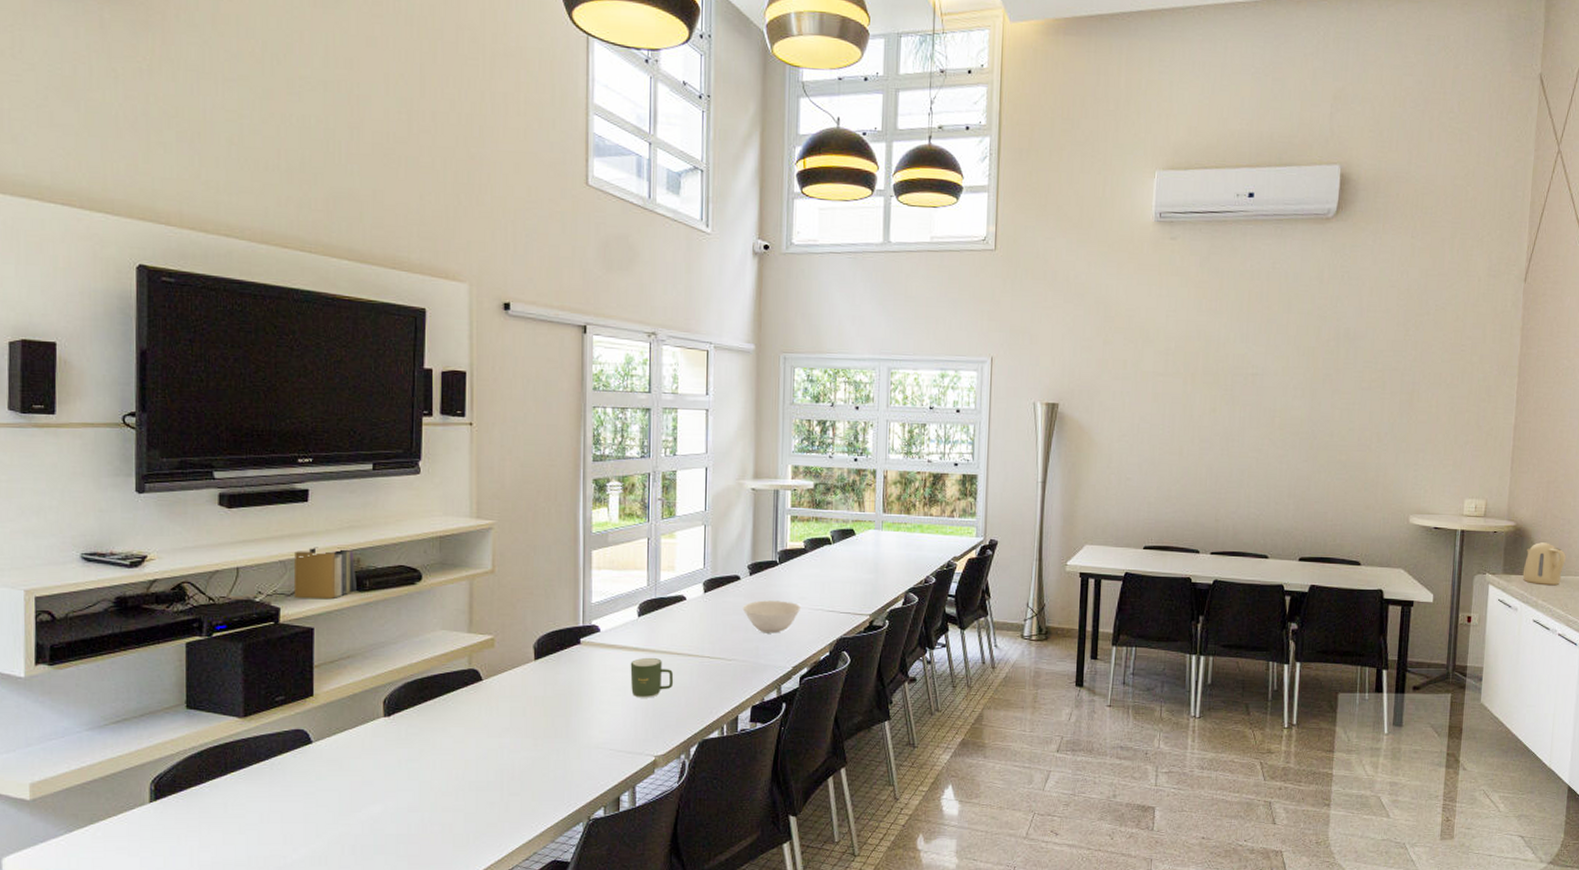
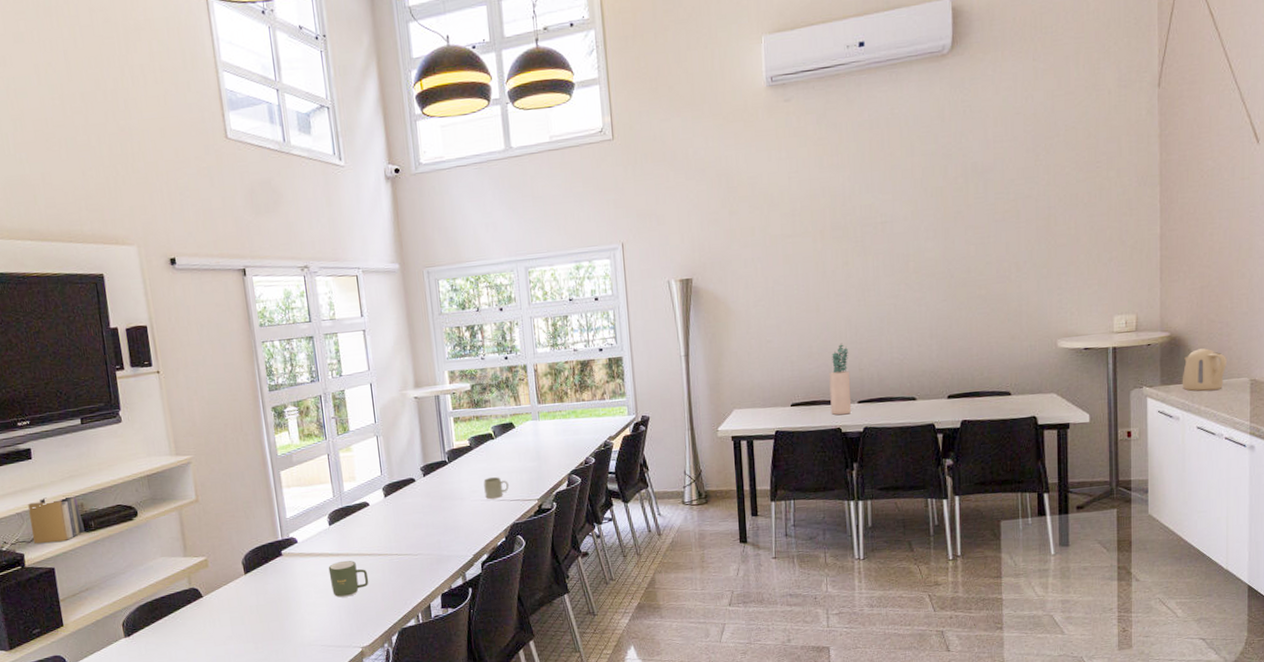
bowl: present [742,600,802,634] -> none [420,496,474,528]
mug: none [814,585,841,609] -> present [483,477,509,500]
vase: none [1183,490,1206,565] -> present [829,343,852,416]

